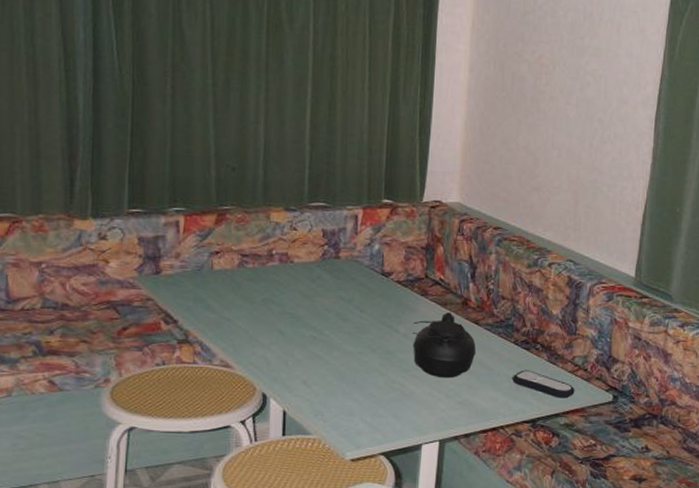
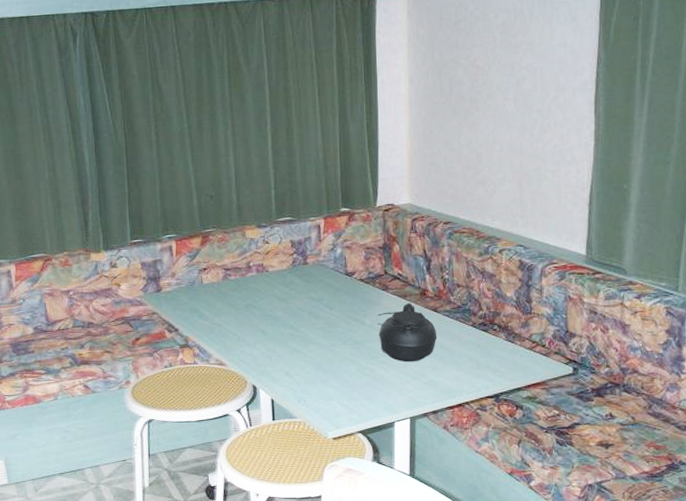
remote control: present [512,370,575,399] -> none [473,349,535,374]

